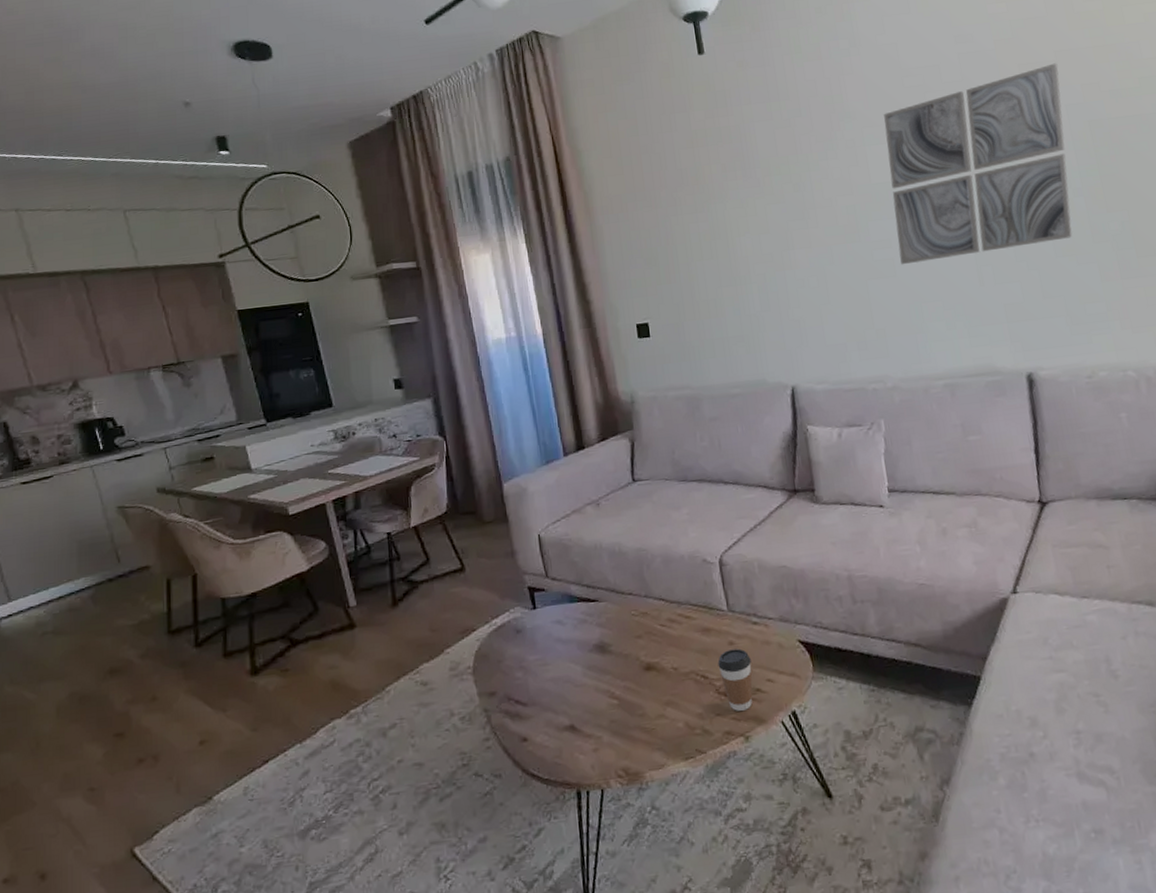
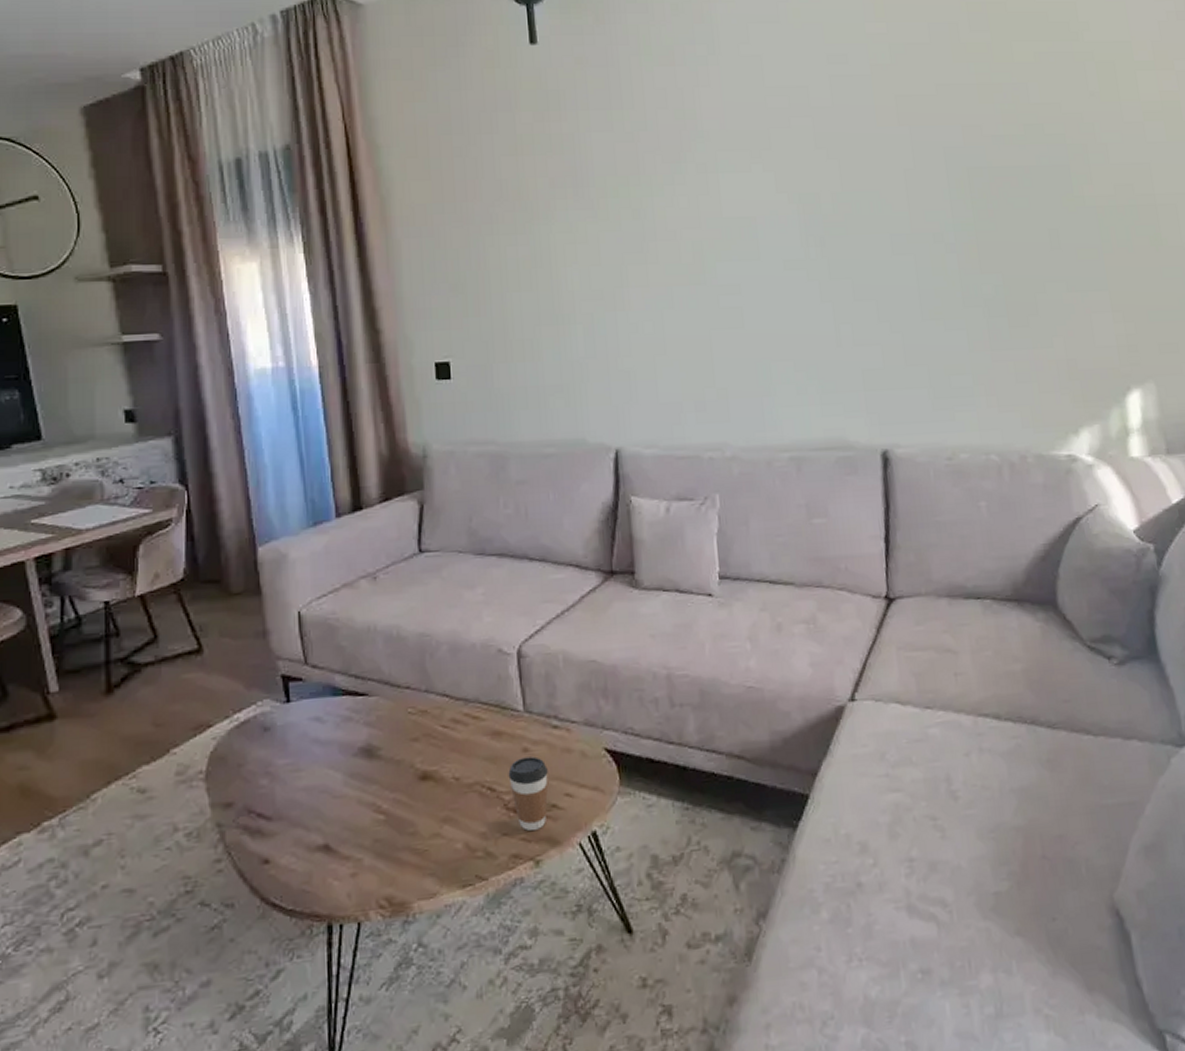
wall art: present [884,63,1073,265] -> none [741,98,942,316]

